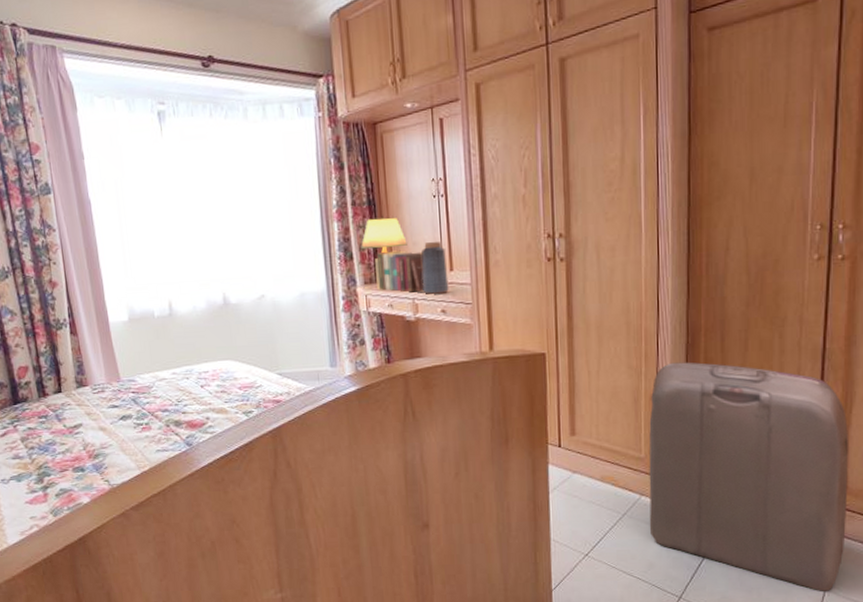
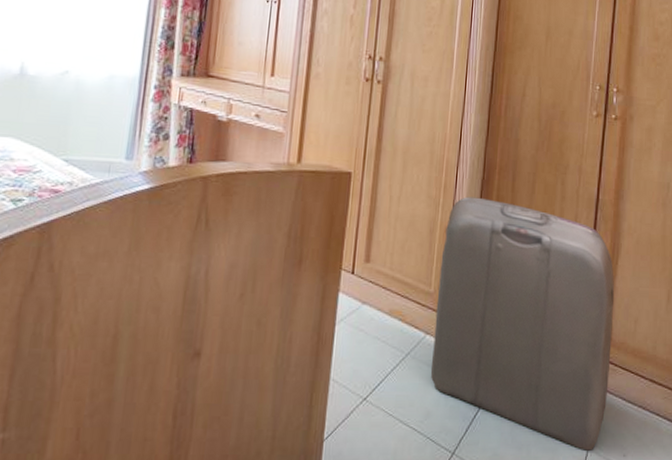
table lamp: present [360,215,407,254] -> none [184,10,233,49]
books: present [375,250,424,293] -> none [193,46,247,93]
vase: present [421,242,449,295] -> none [240,44,270,98]

